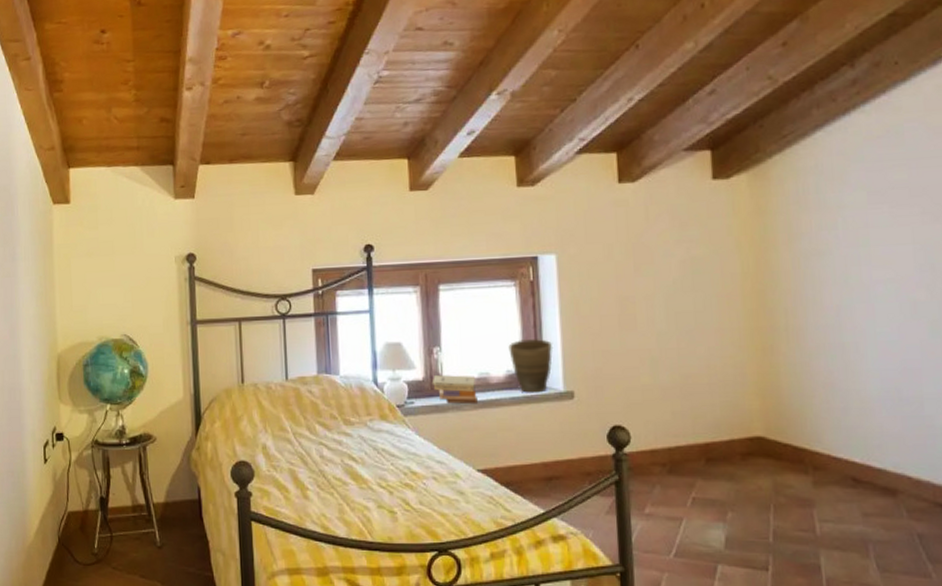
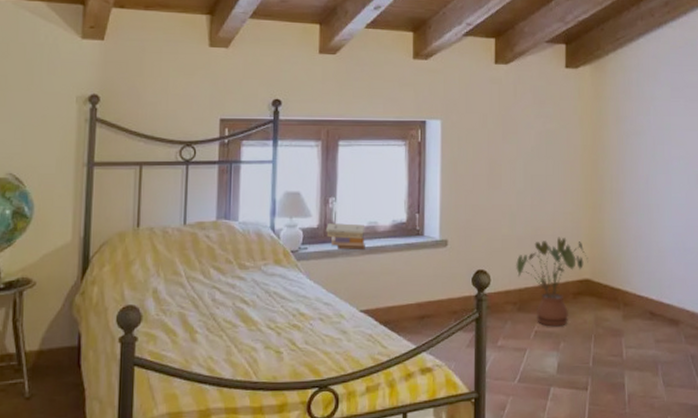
vase: present [508,339,554,395] -> none [395,193,434,242]
house plant: none [662,385,760,493] -> present [516,237,588,327]

